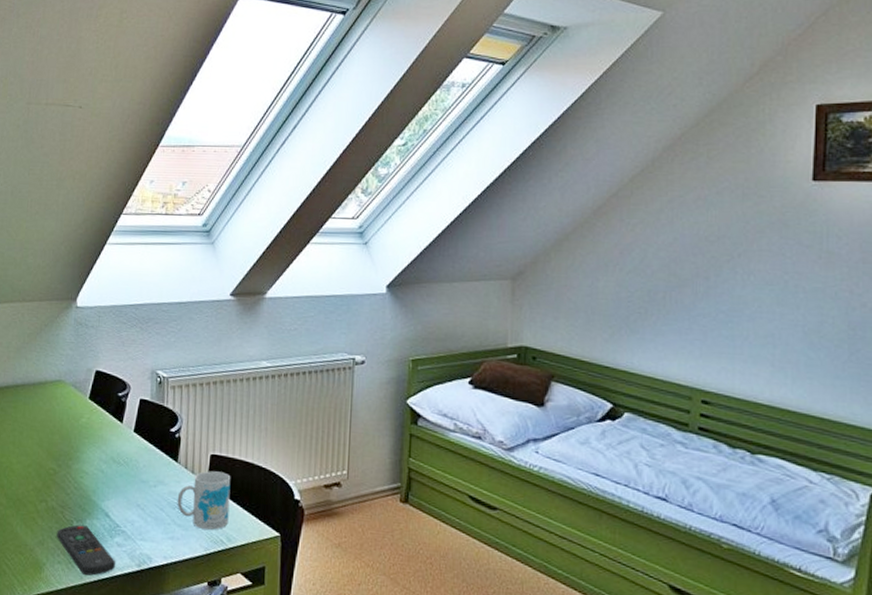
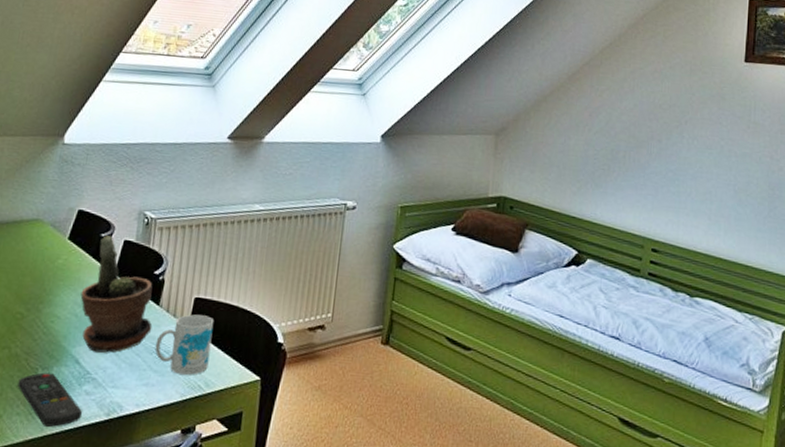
potted plant: none [105,395,173,508] -> present [80,236,153,353]

